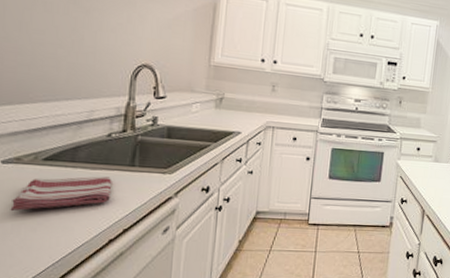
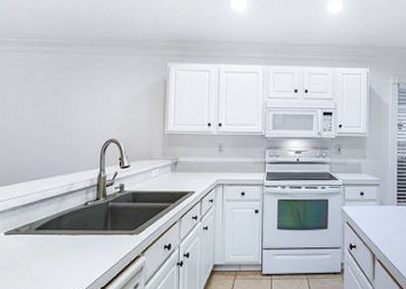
dish towel: present [10,176,112,212] -> none [12,241,90,276]

